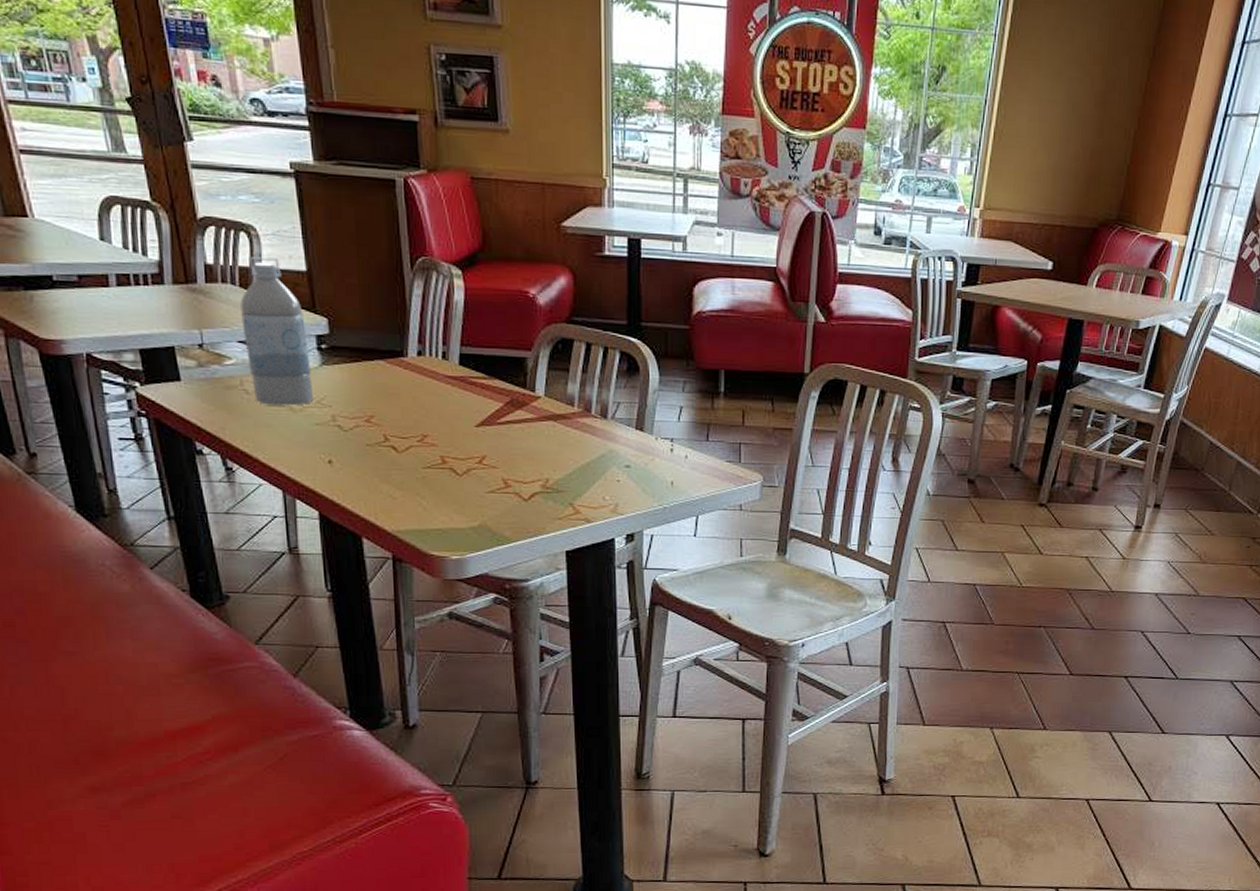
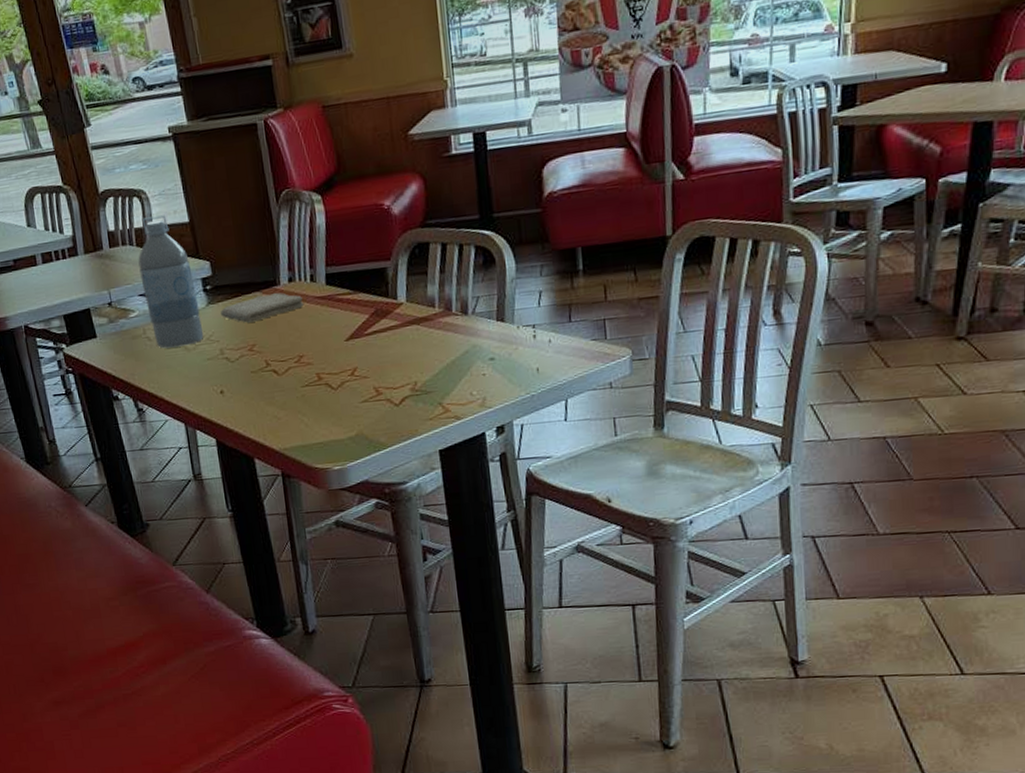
washcloth: none [336,364,433,392] -> present [221,292,304,323]

